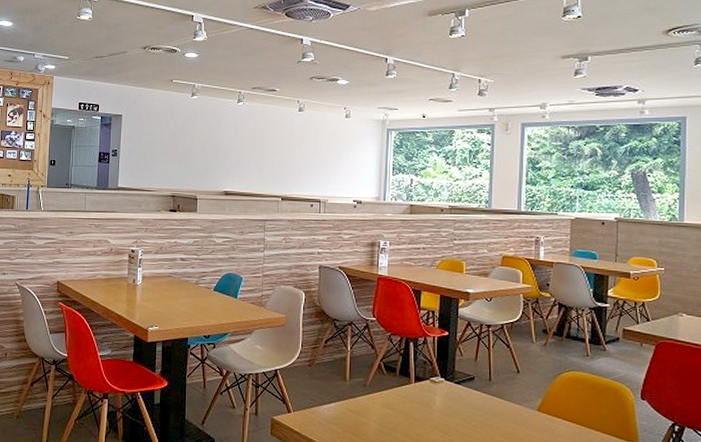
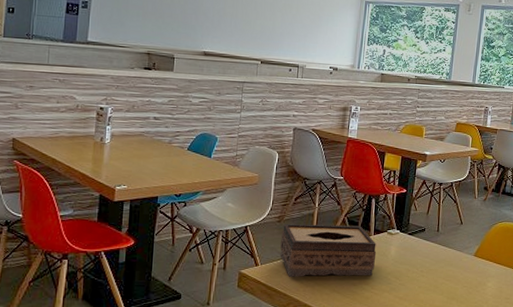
tissue box: none [313,367,419,429] -> present [280,223,377,277]

